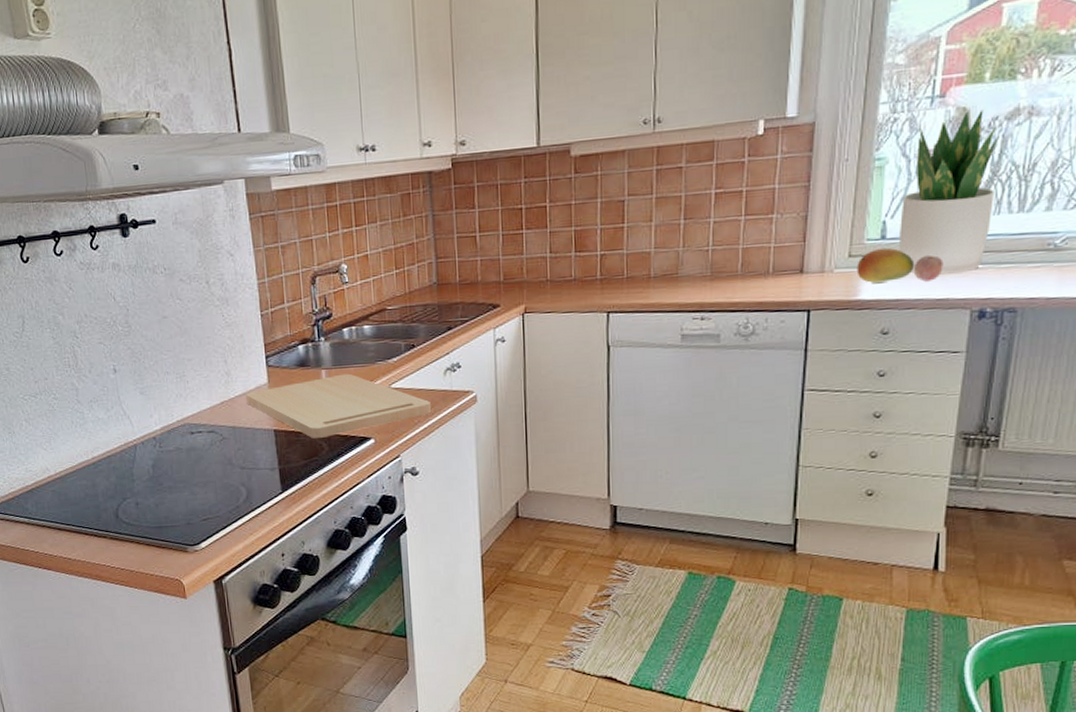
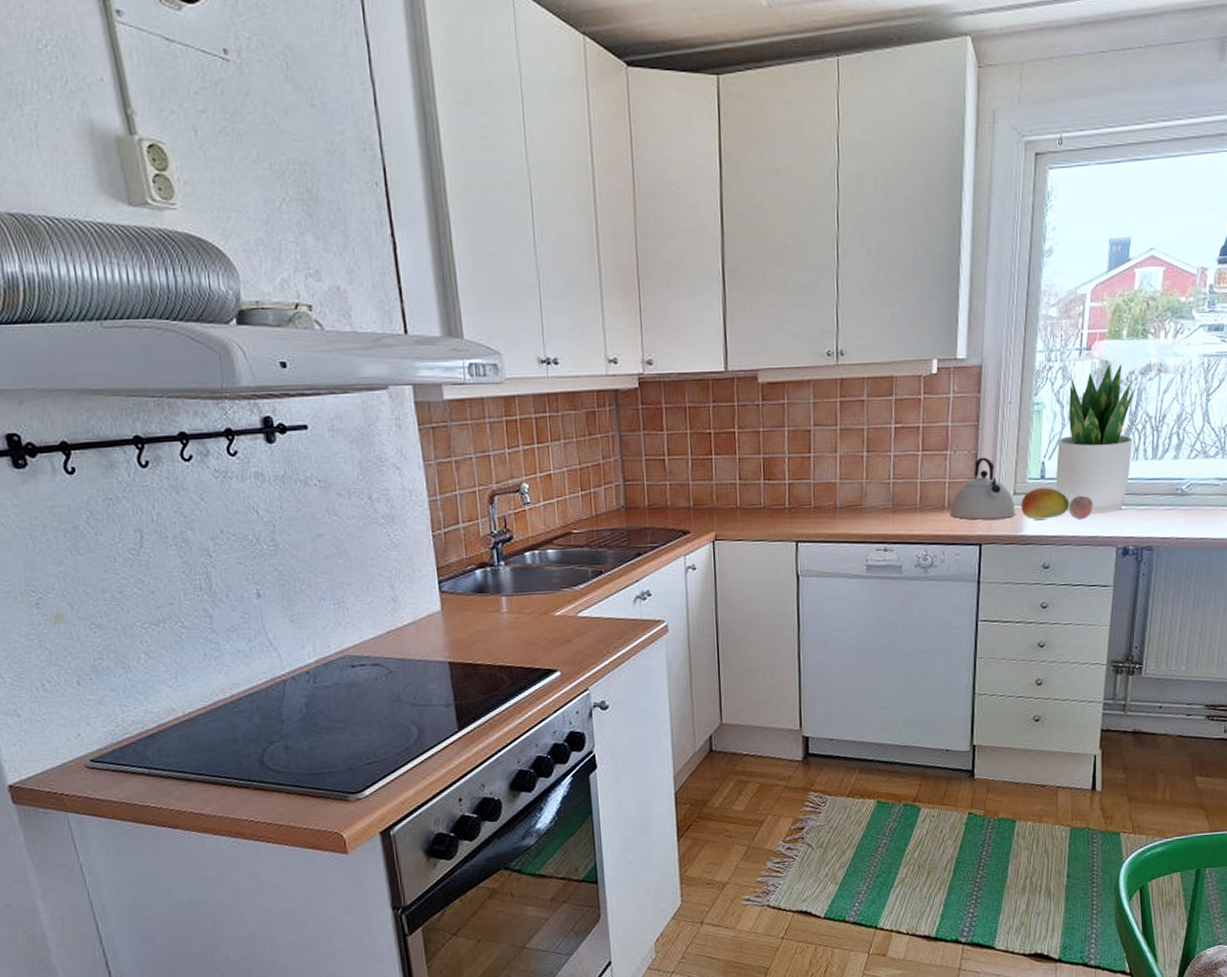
cutting board: present [246,373,432,438] -> none [416,601,622,671]
kettle: none [775,219,850,285] -> present [950,457,1016,520]

